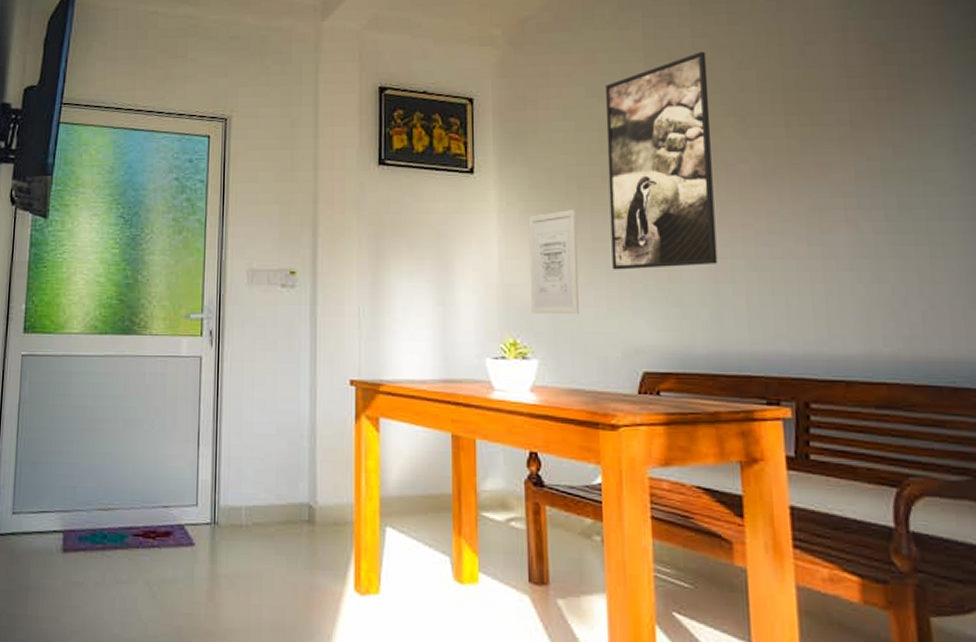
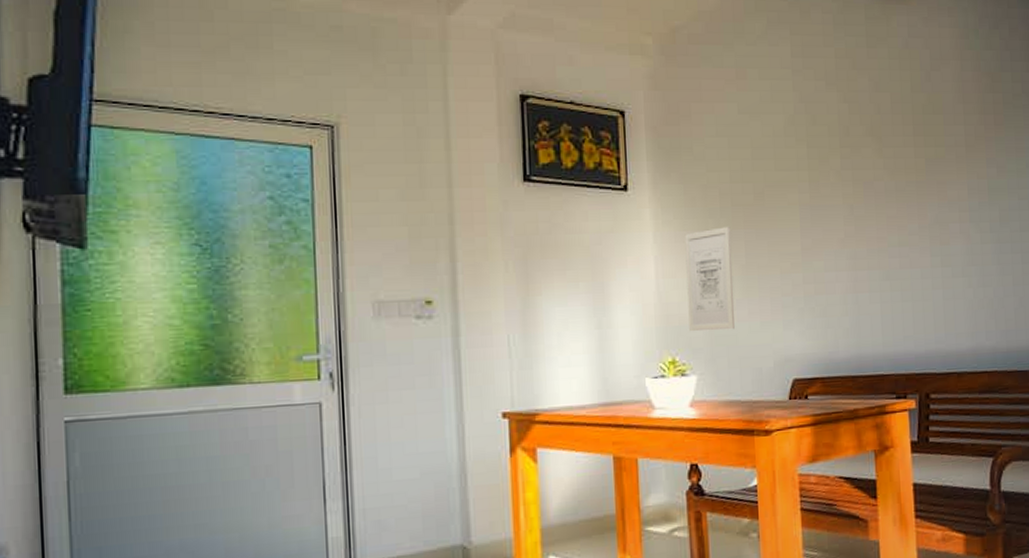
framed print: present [605,52,718,270] -> none [757,73,857,285]

